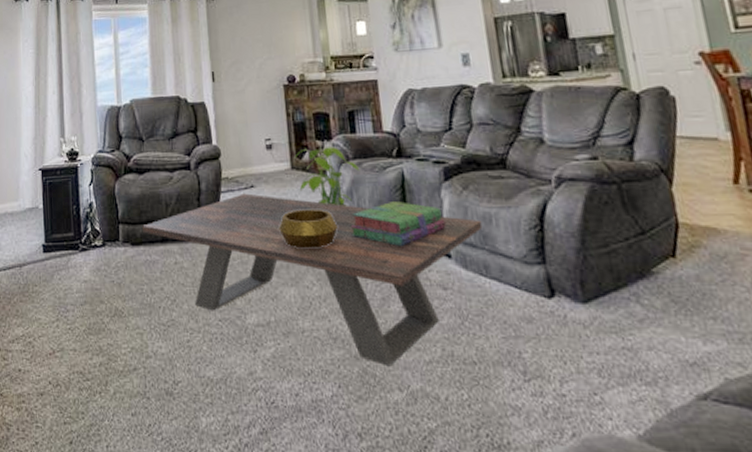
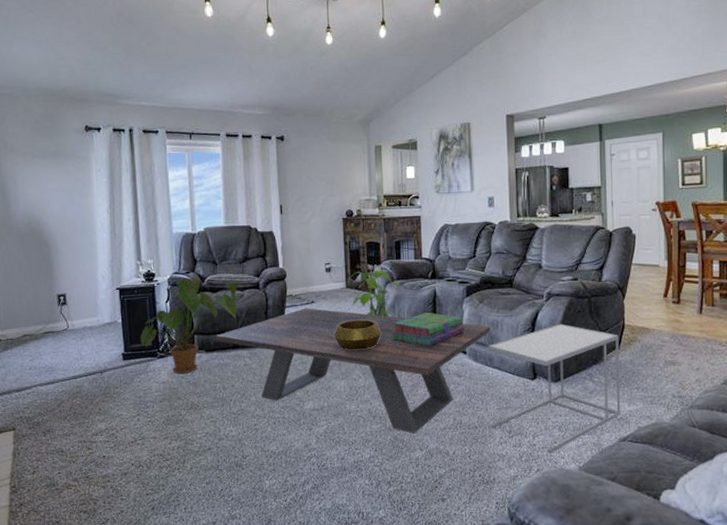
house plant: none [62,156,167,271] -> present [141,277,238,374]
side table: none [479,219,694,410] -> present [487,323,621,454]

